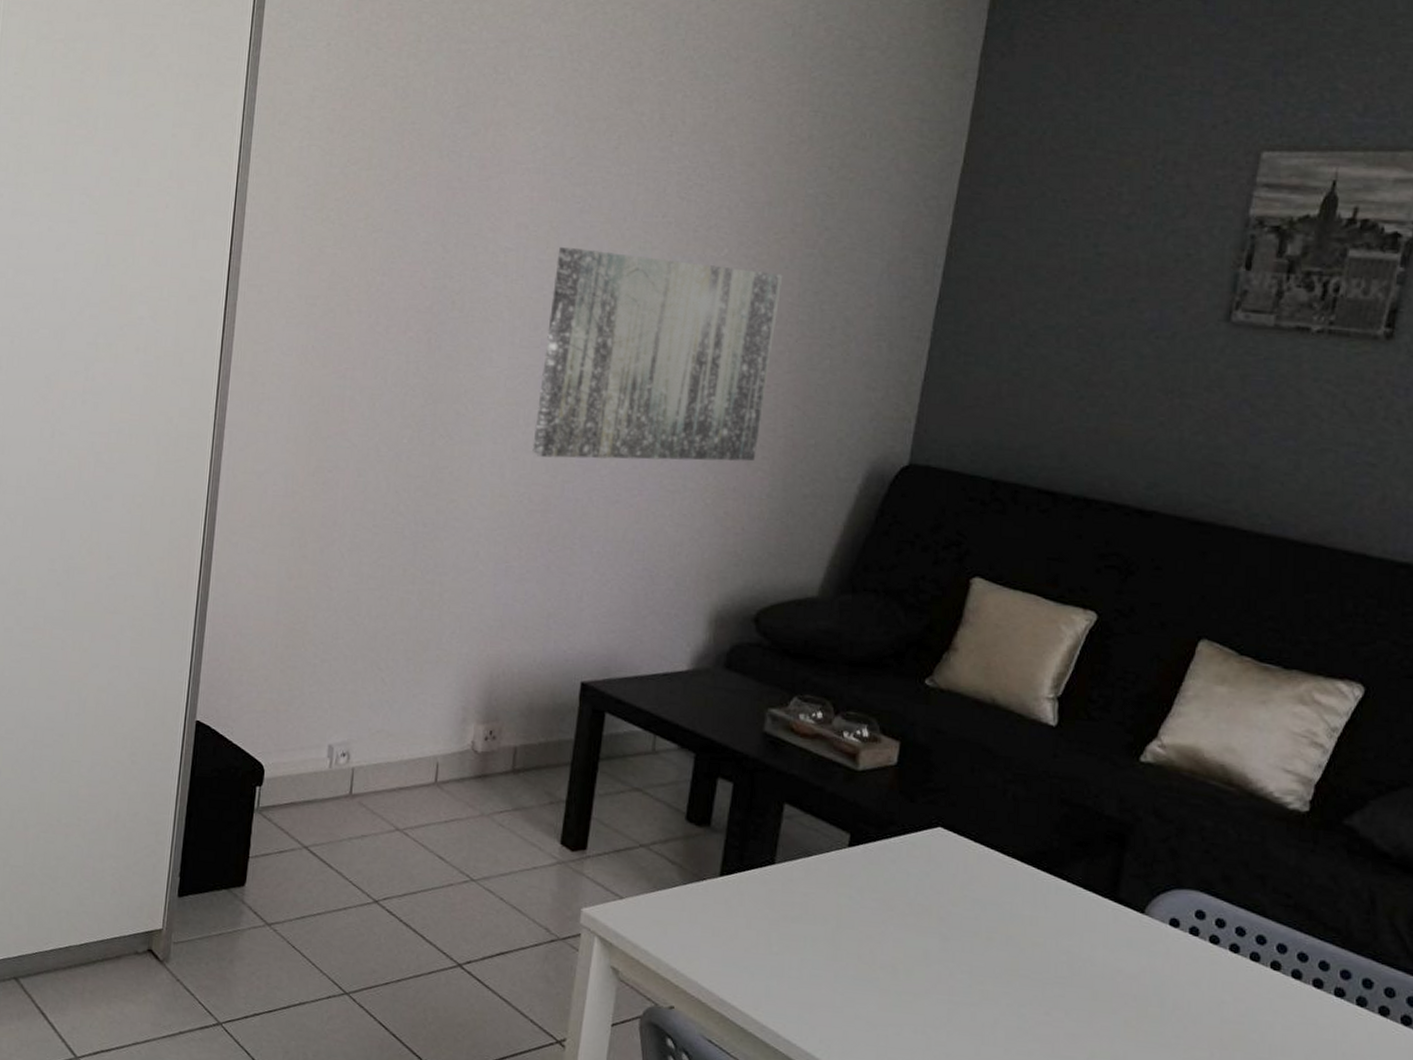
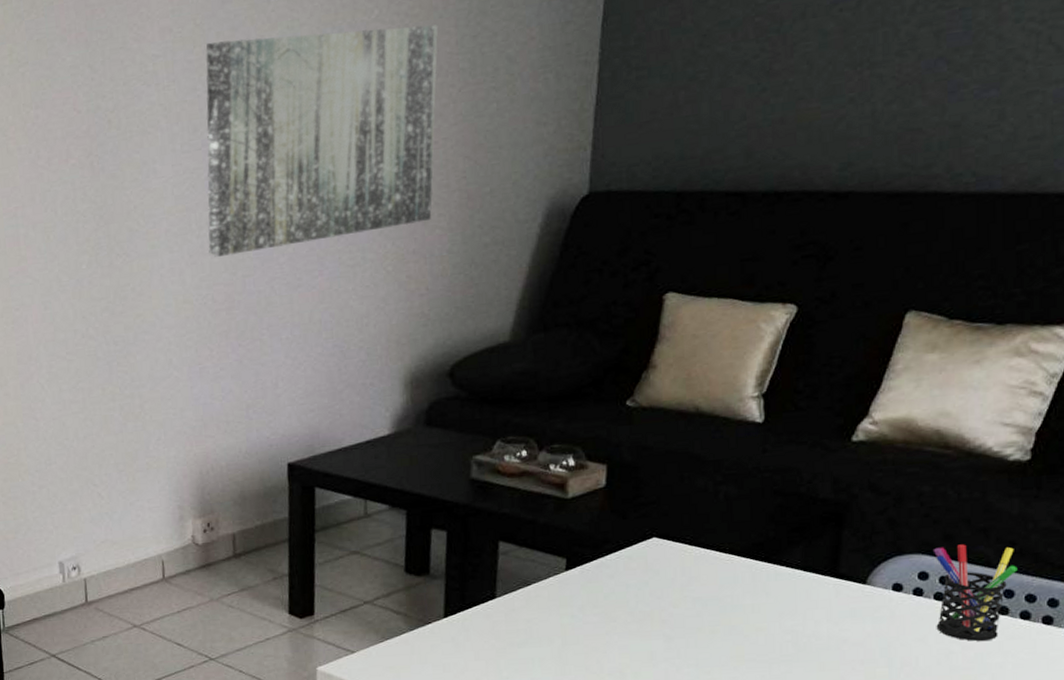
pen holder: none [1210,887,1292,996] -> present [934,544,1018,642]

